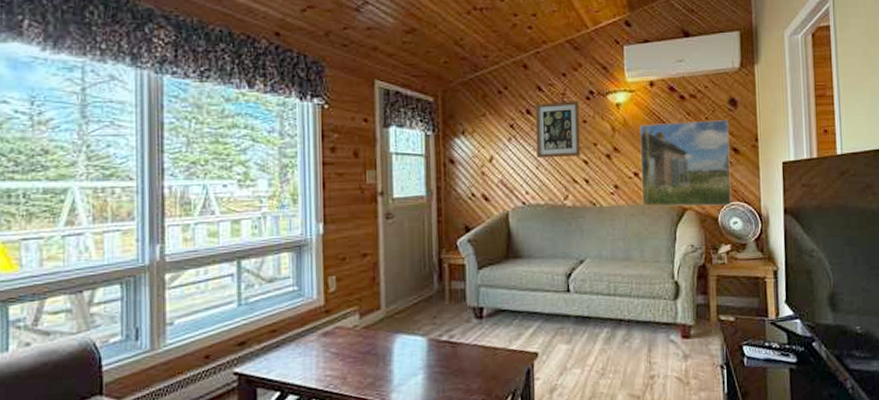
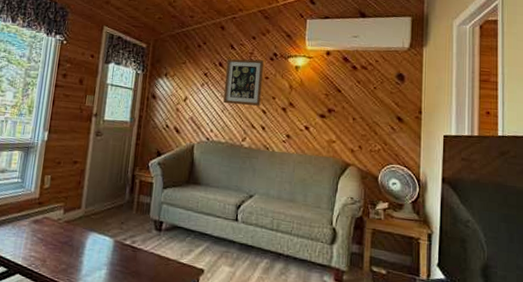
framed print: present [639,120,732,207] -> none [309,87,395,167]

